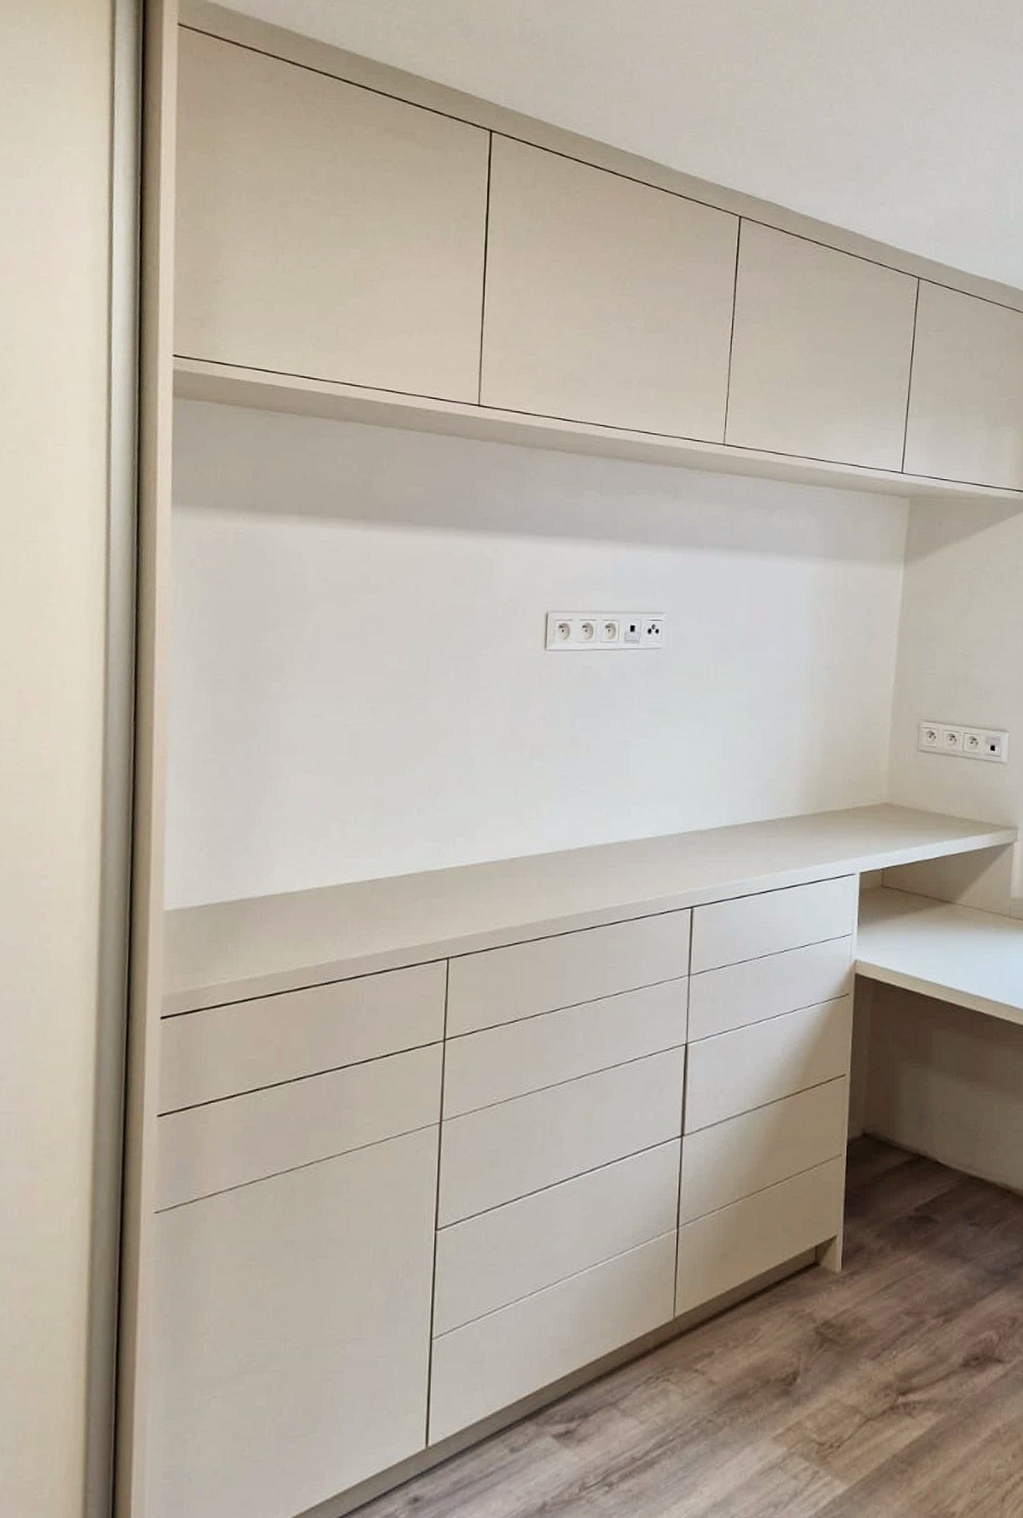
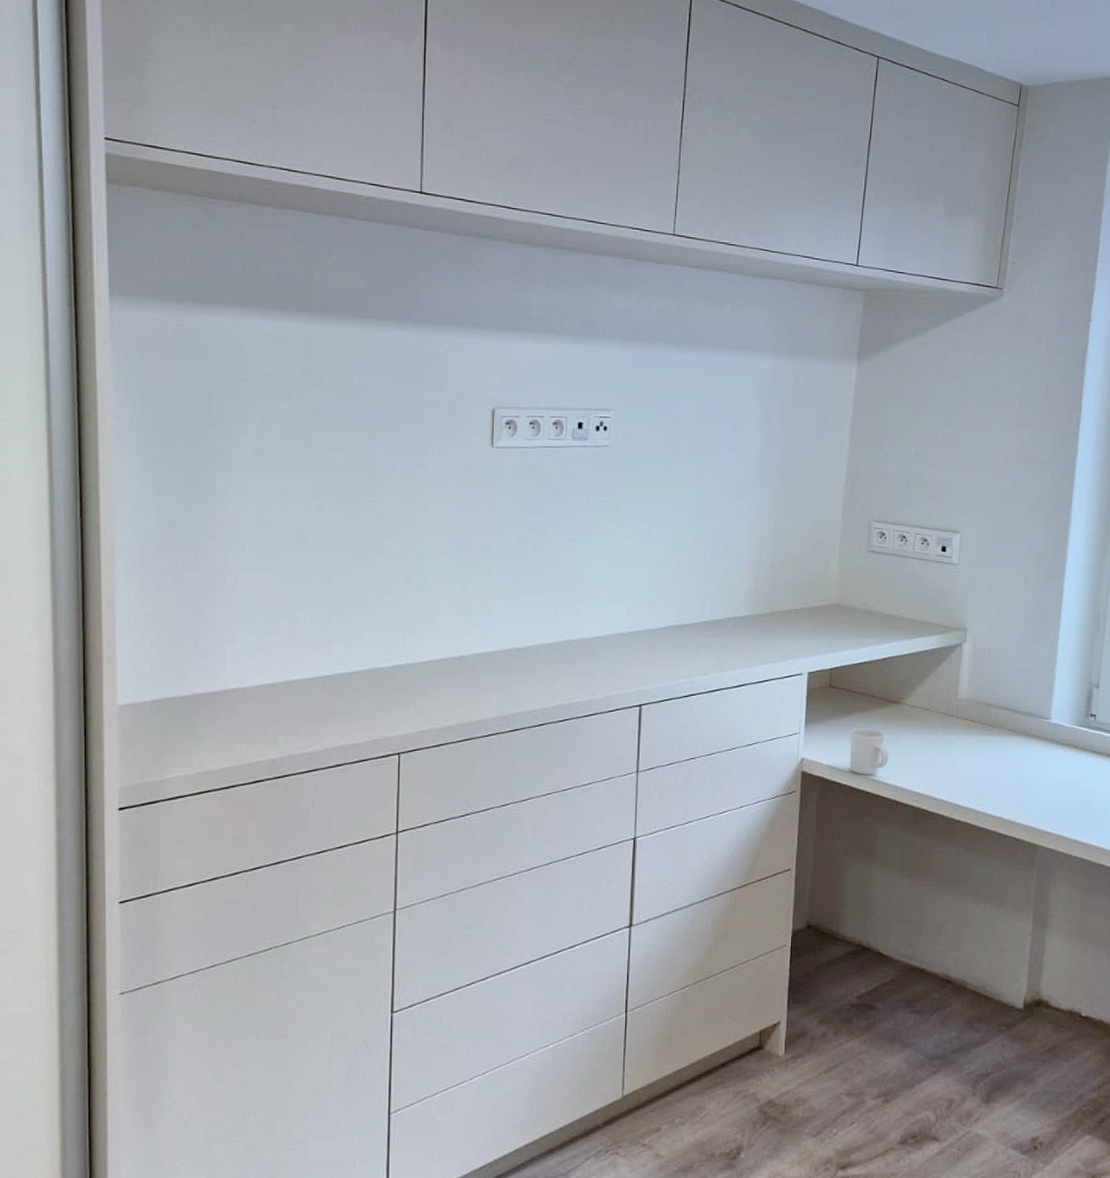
mug: none [903,929,943,977] -> present [849,728,889,775]

